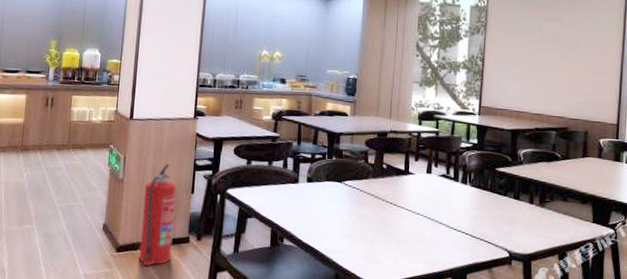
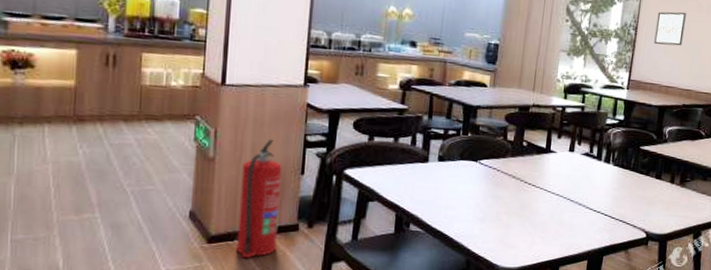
wall art: none [501,43,531,74] -> present [654,11,686,46]

